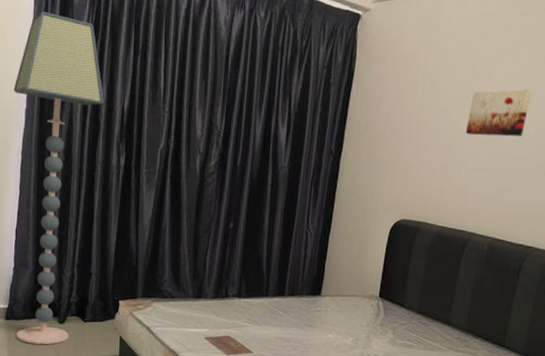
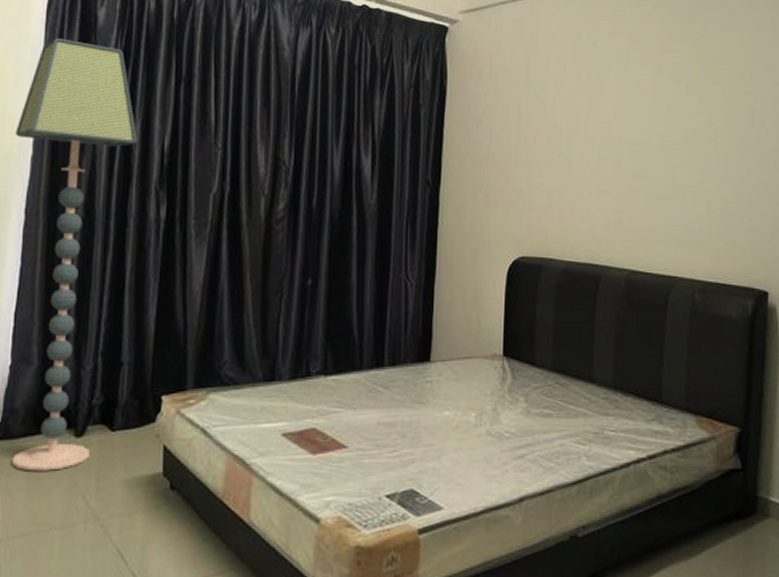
wall art: present [465,88,532,137] -> none [581,98,649,153]

